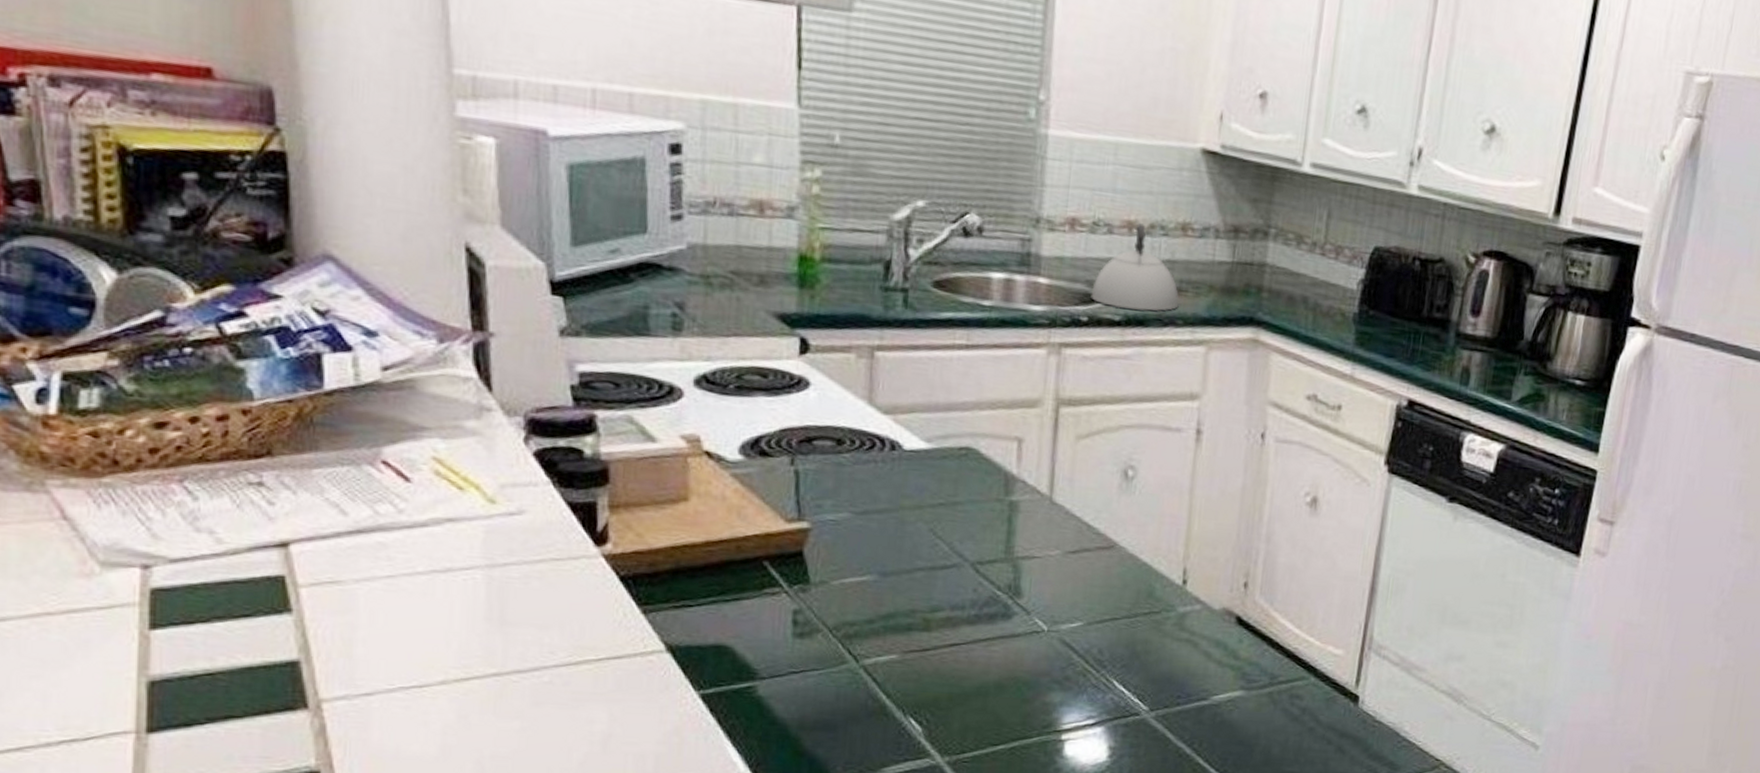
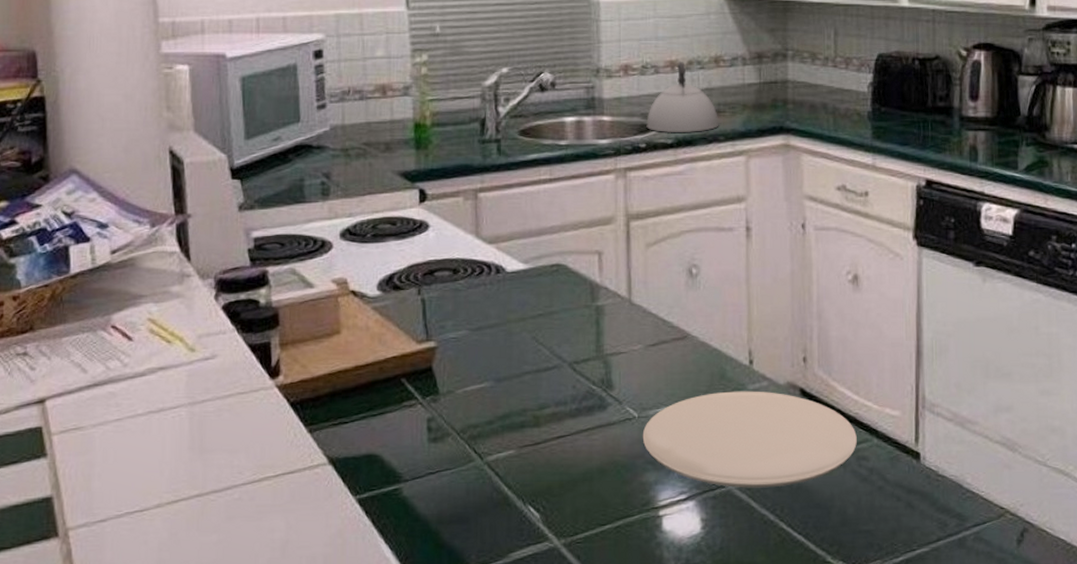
plate: none [1050,611,1293,720] -> present [642,391,857,488]

